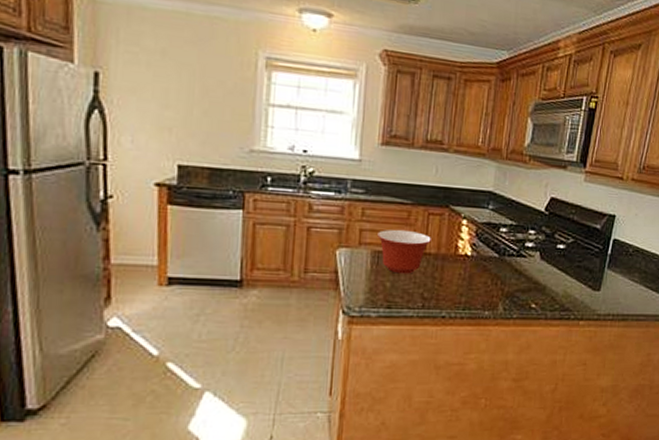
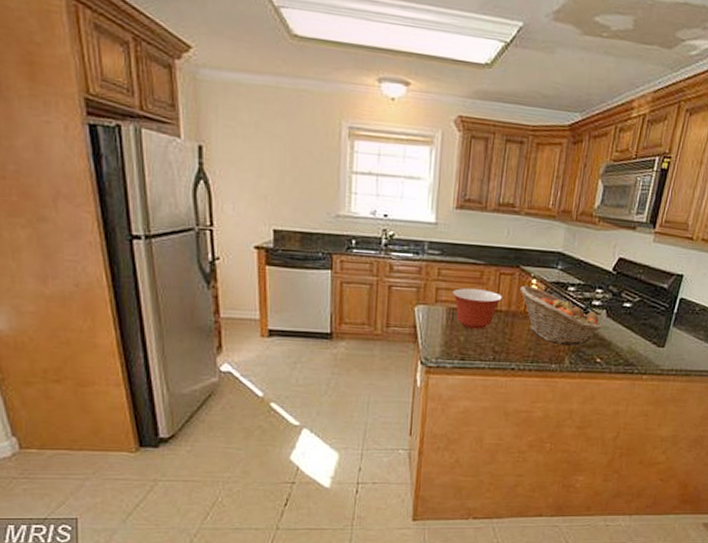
fruit basket: none [450,226,537,290] -> present [520,286,603,345]

